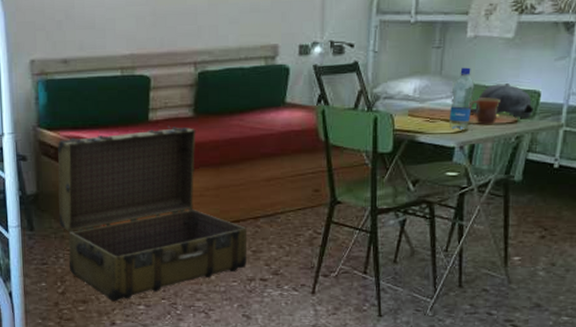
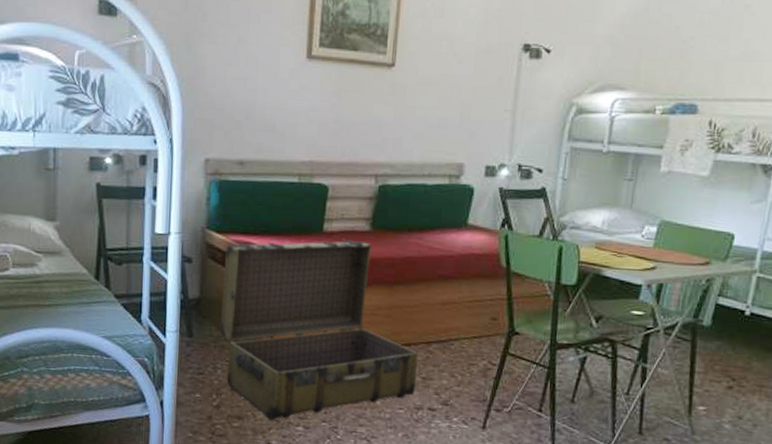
bottle: present [448,67,475,131] -> none [637,202,666,269]
baseball cap: present [469,84,535,118] -> none [659,222,727,261]
mug: present [469,97,500,125] -> none [659,235,692,265]

